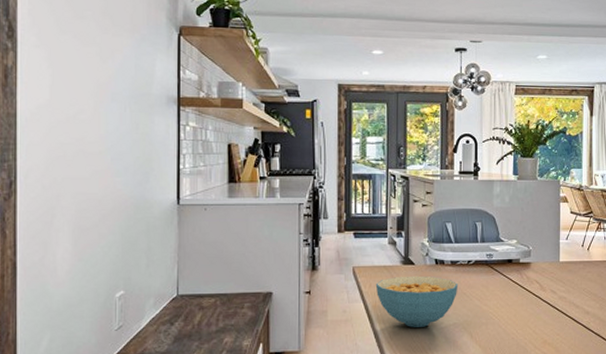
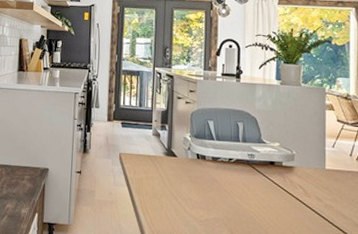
cereal bowl: present [375,275,459,327] -> none [139,166,219,218]

